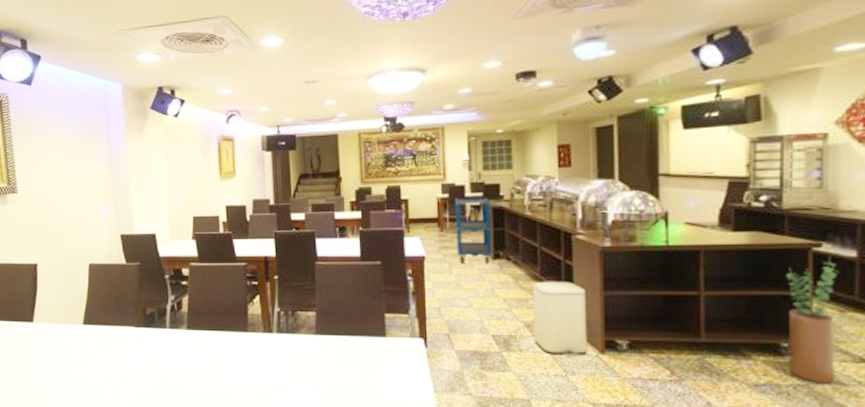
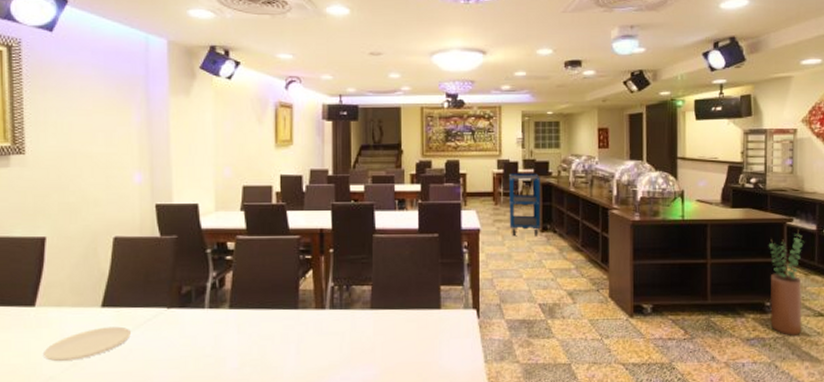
plate: none [42,342,107,369] -> present [44,326,131,361]
pedal bin: present [533,281,587,357] -> none [575,251,619,321]

